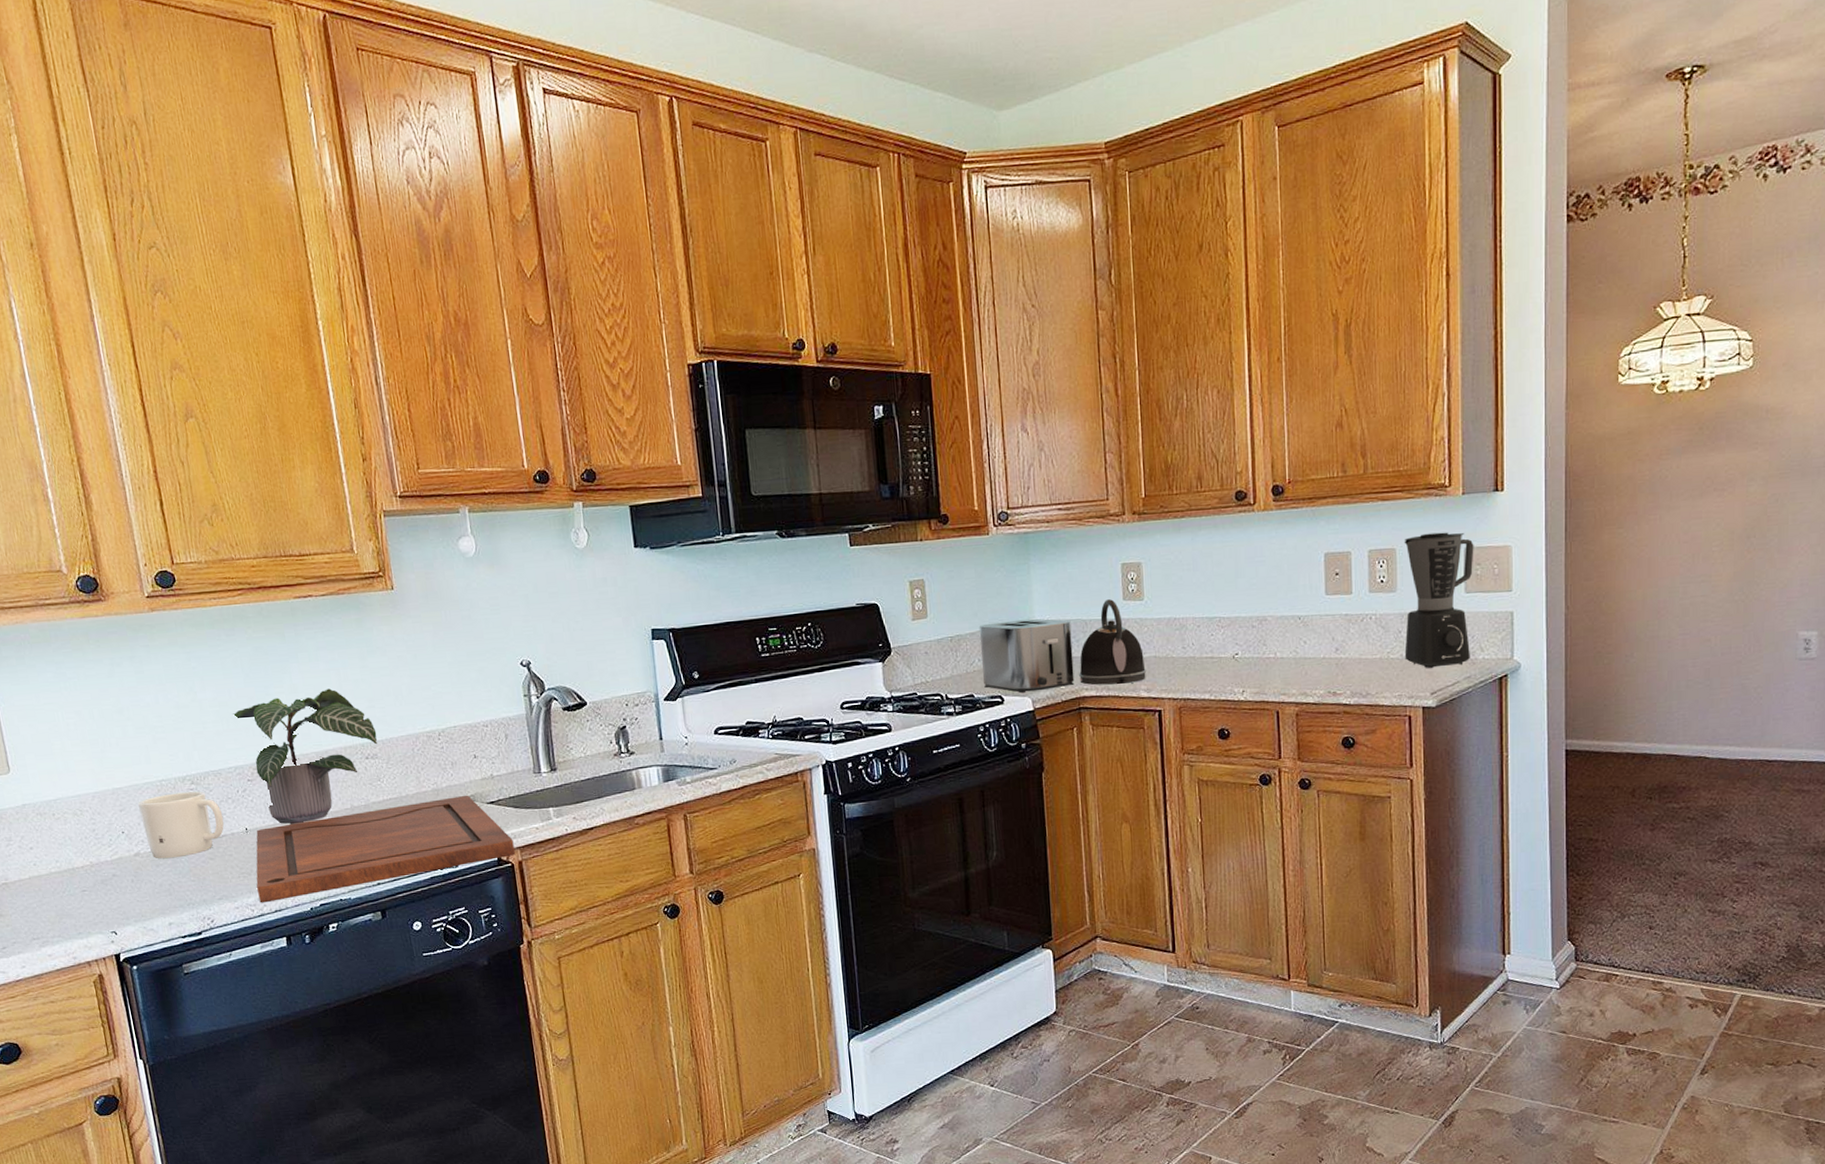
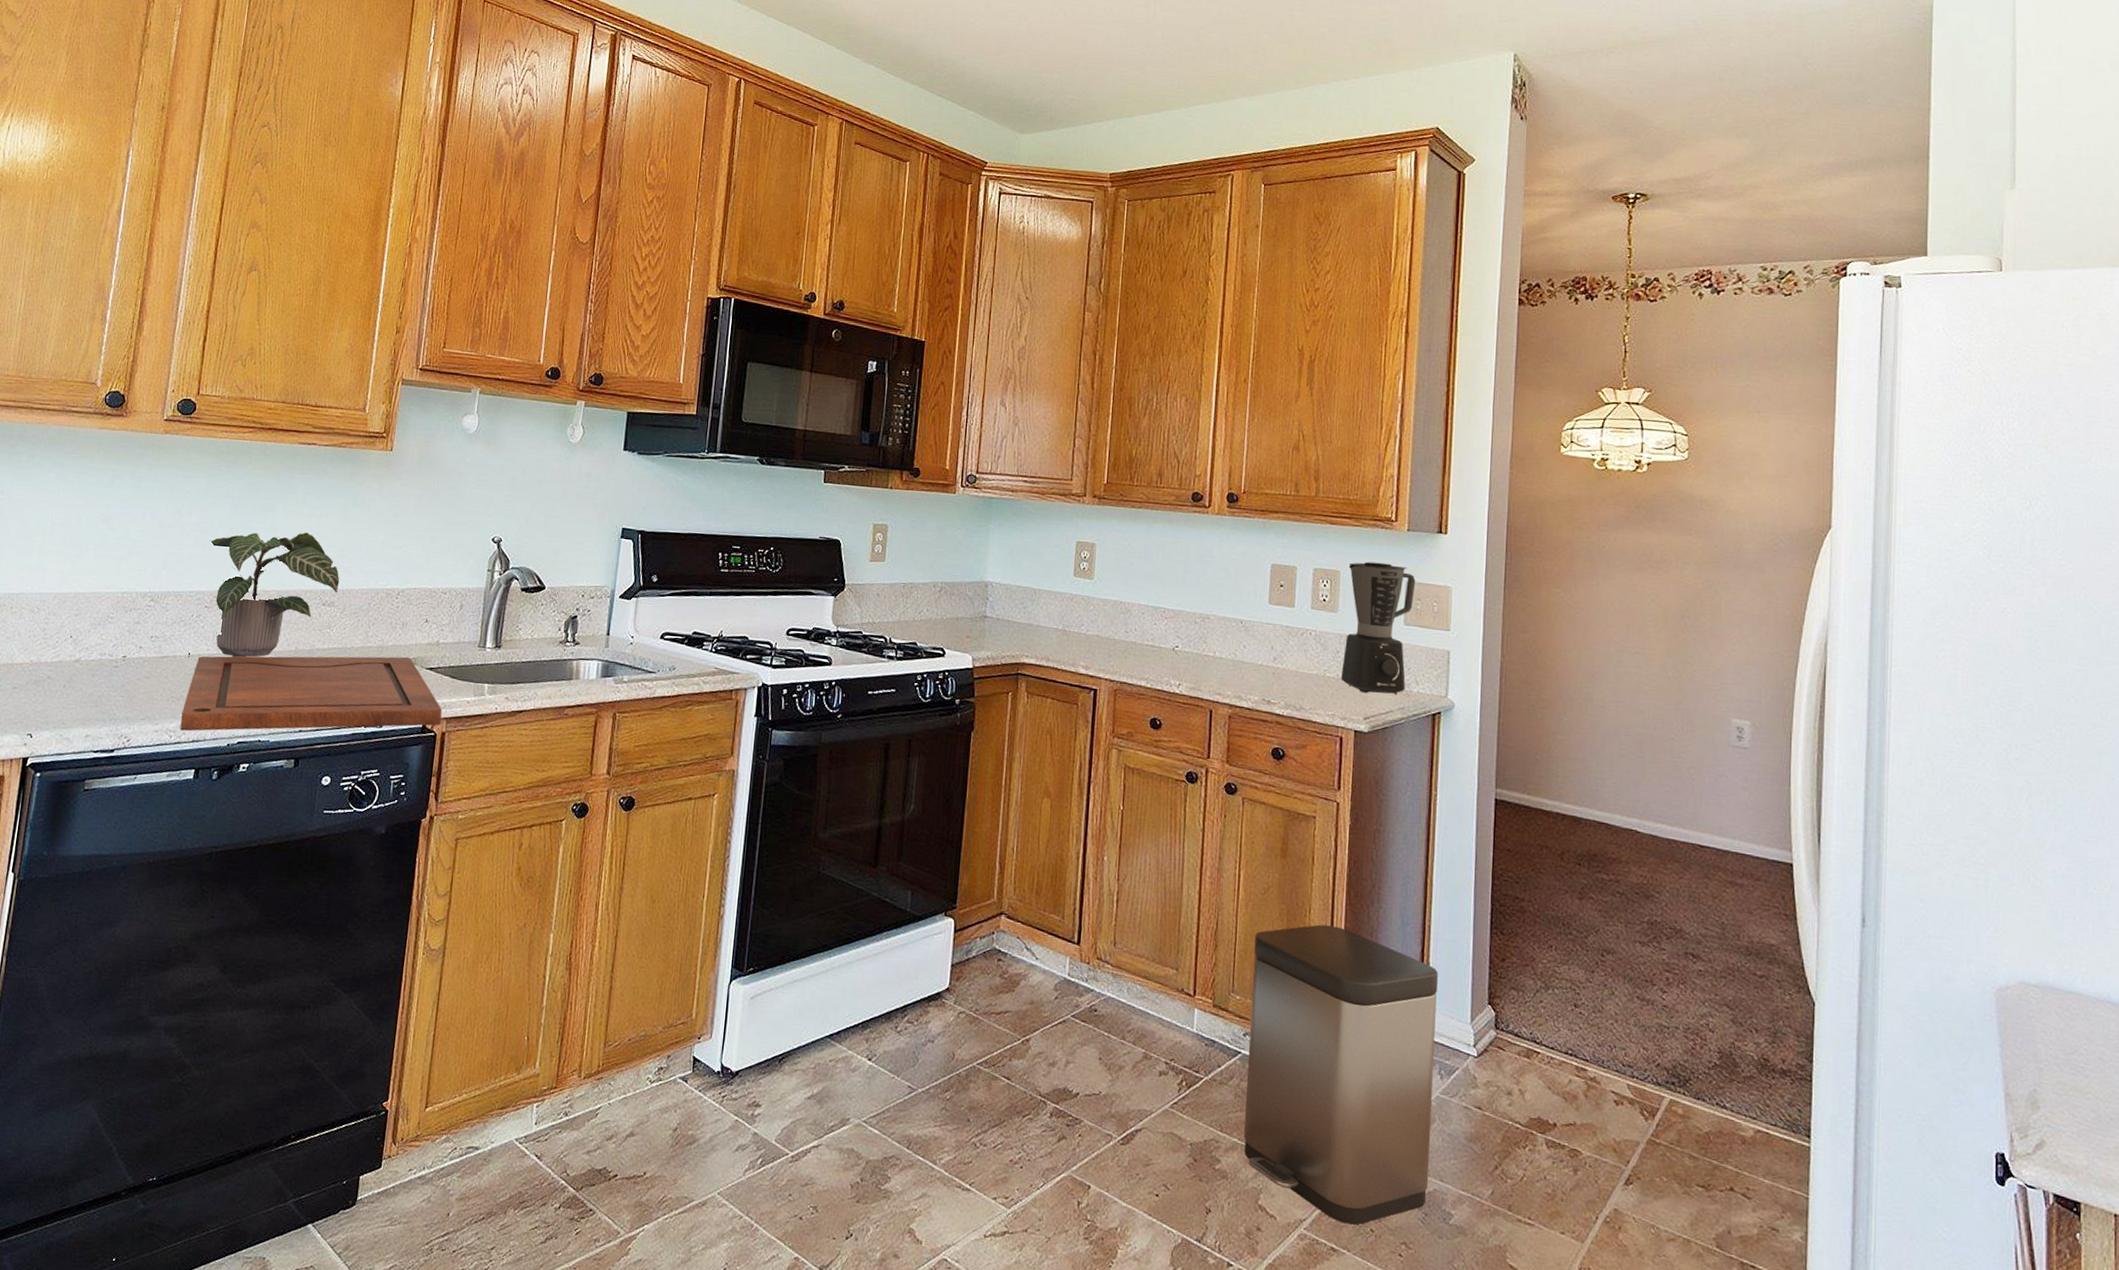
mug: present [137,791,225,859] -> none [91,606,172,671]
toaster: present [979,618,1075,694] -> none [927,576,1021,651]
kettle: present [1078,599,1147,686] -> none [1020,573,1088,658]
pedal bin: none [1341,894,1521,1149] -> present [1244,924,1438,1225]

